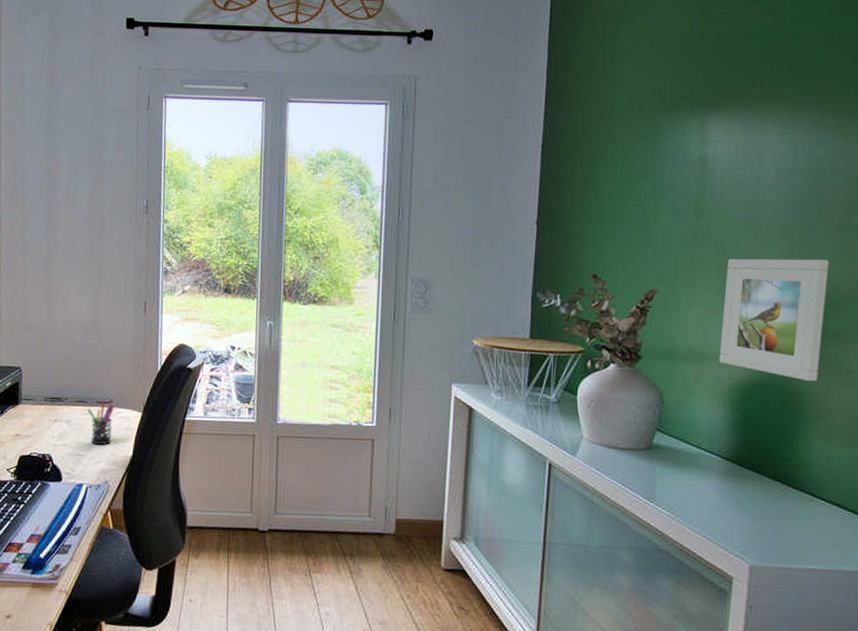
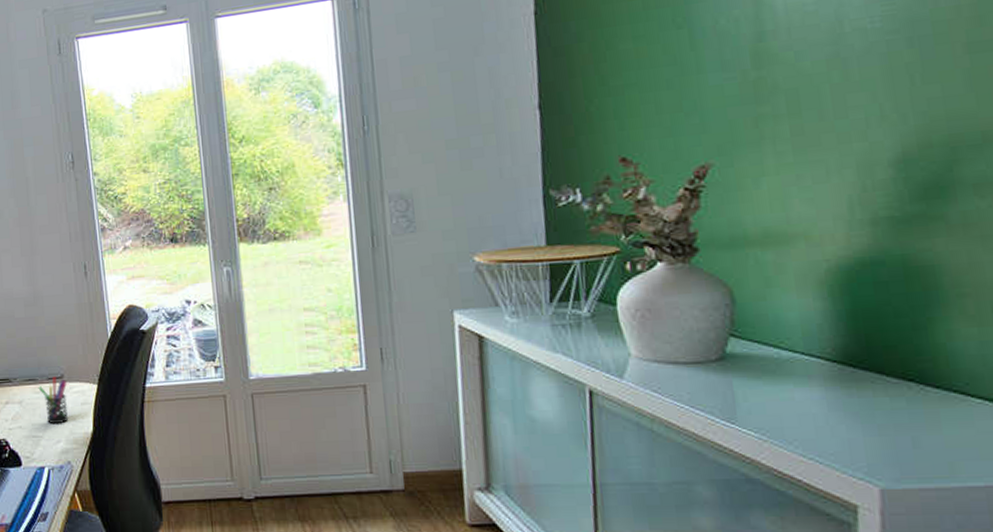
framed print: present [719,258,829,382] -> none [806,90,958,251]

